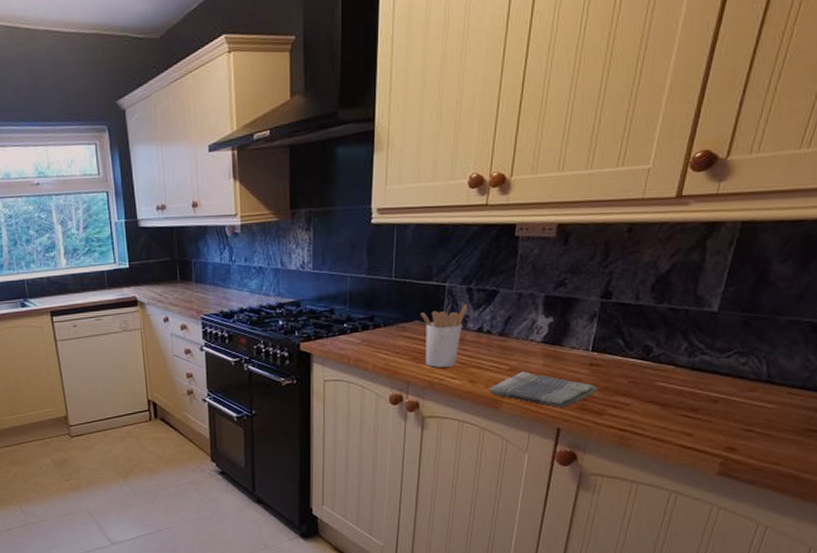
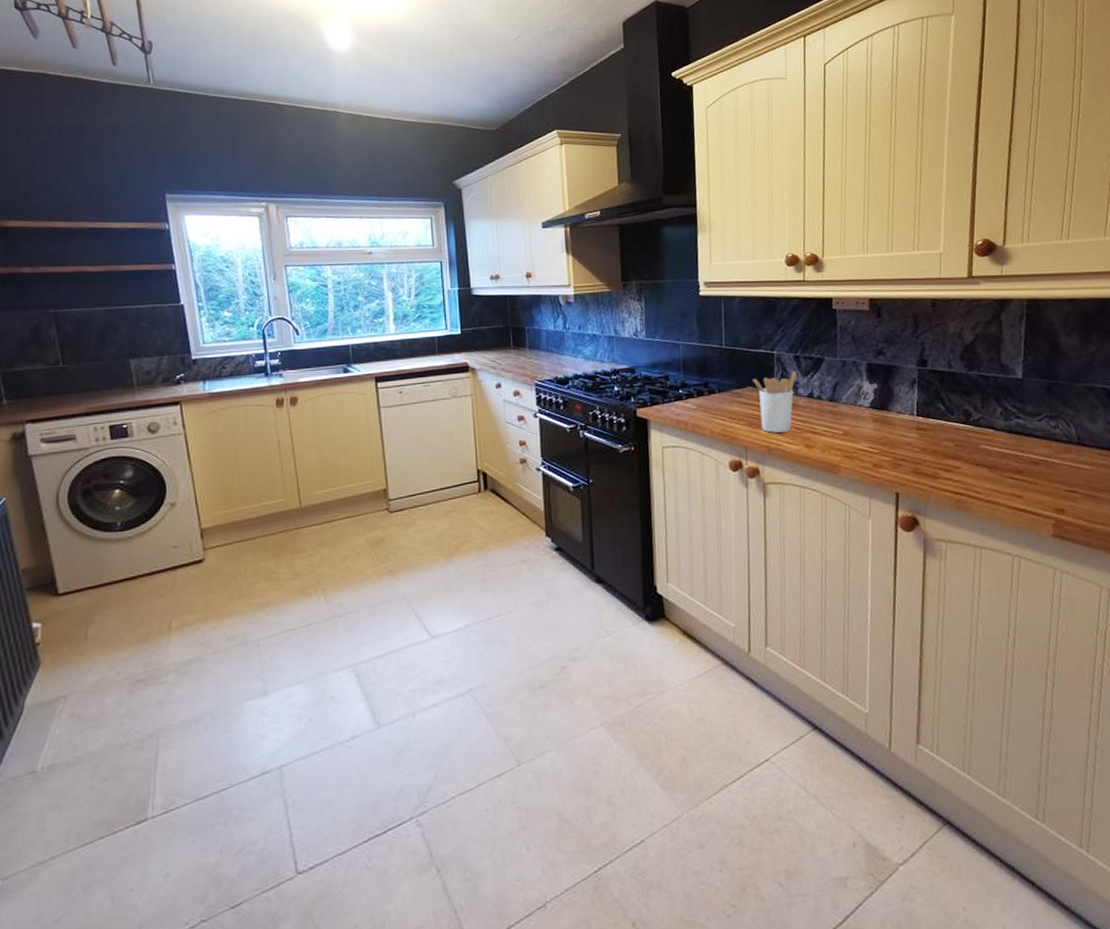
dish towel: present [489,371,599,408] -> none [826,436,929,472]

